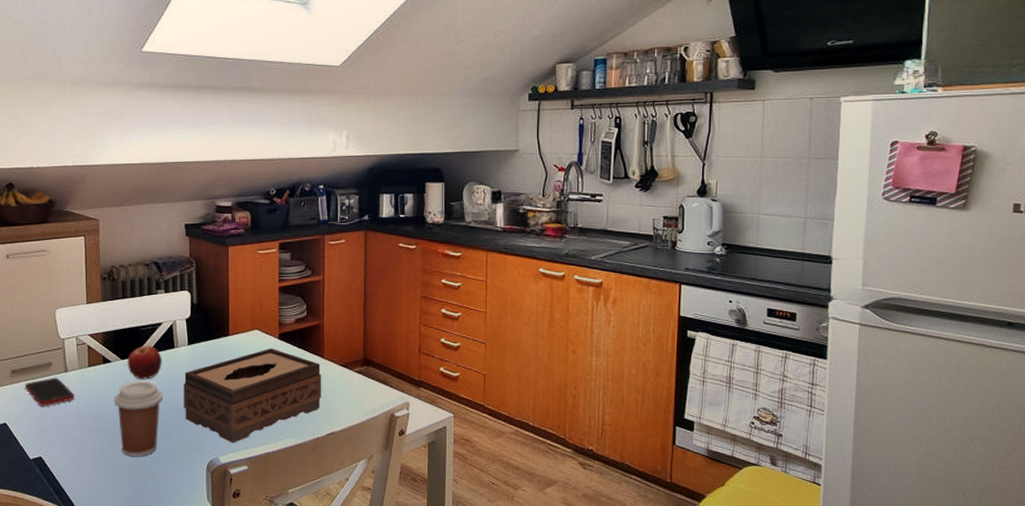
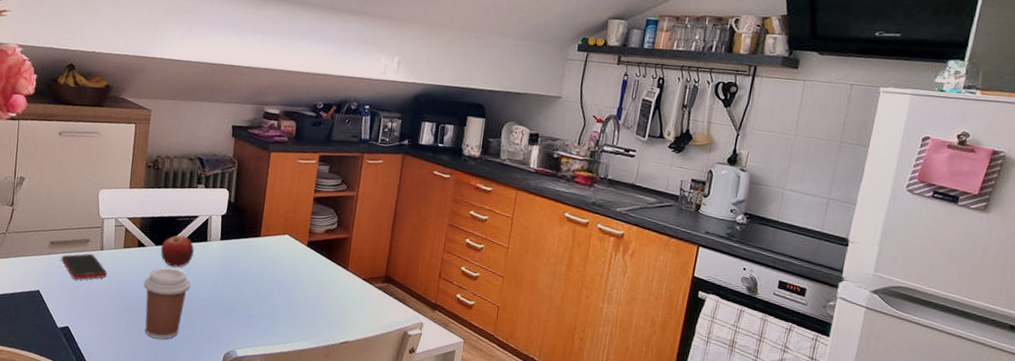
tissue box: present [183,347,322,443] -> none [208,253,344,339]

